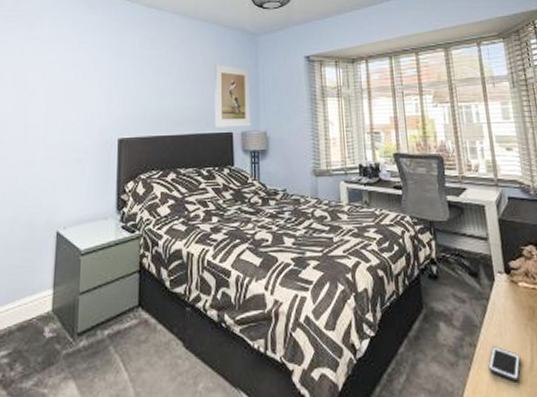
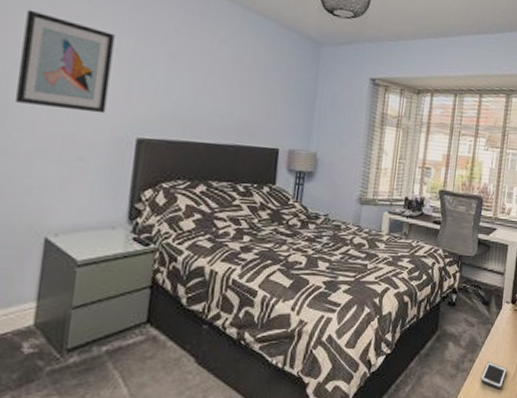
wall art: none [33,51,97,123] -> present [16,9,115,114]
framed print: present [215,64,252,127] -> none [260,69,308,145]

